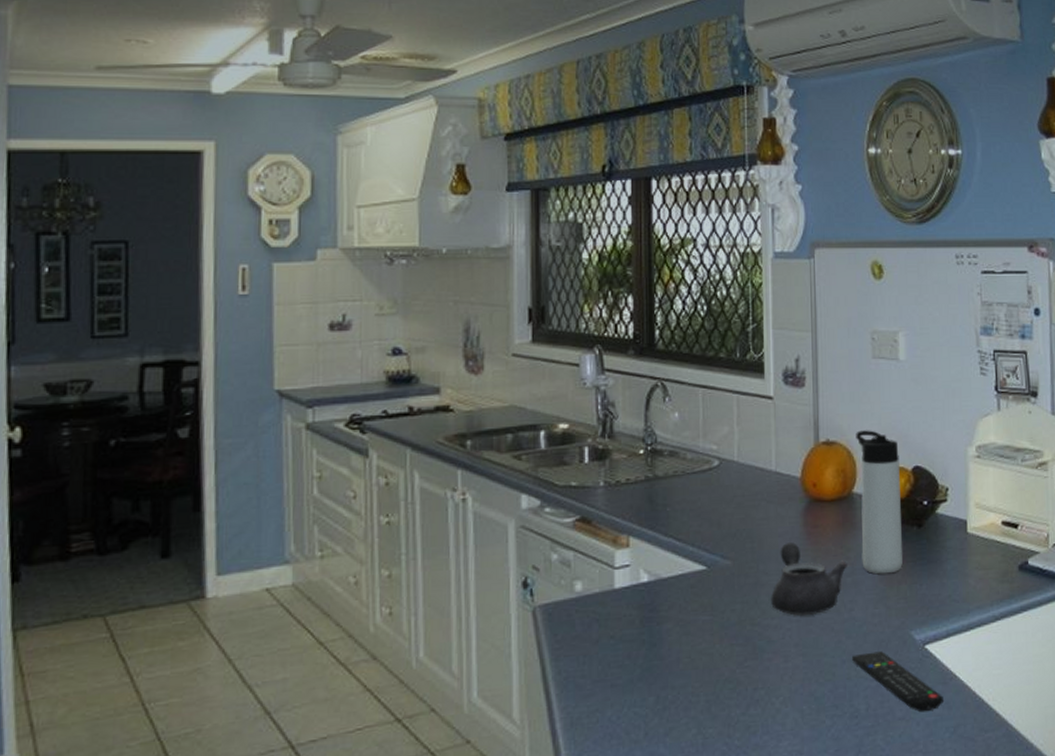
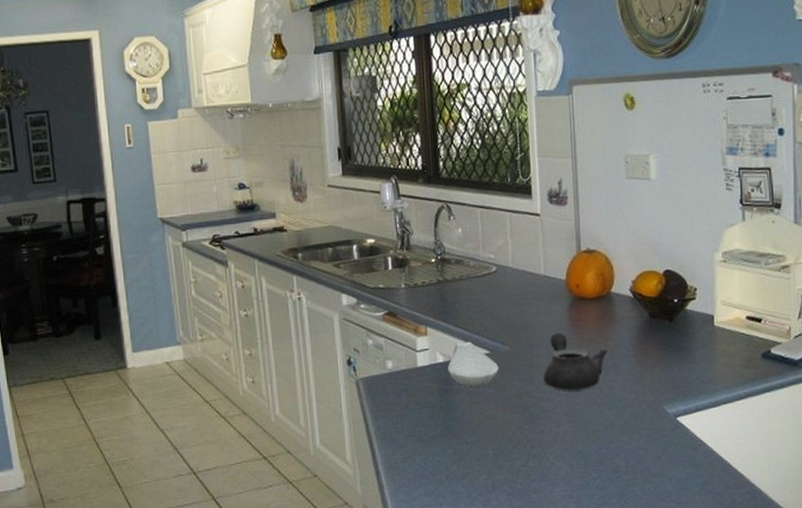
spoon rest: none [653,555,717,613] -> present [448,342,499,387]
remote control: present [852,651,943,711] -> none [613,421,693,470]
thermos bottle: present [856,430,903,574] -> none [613,240,657,359]

